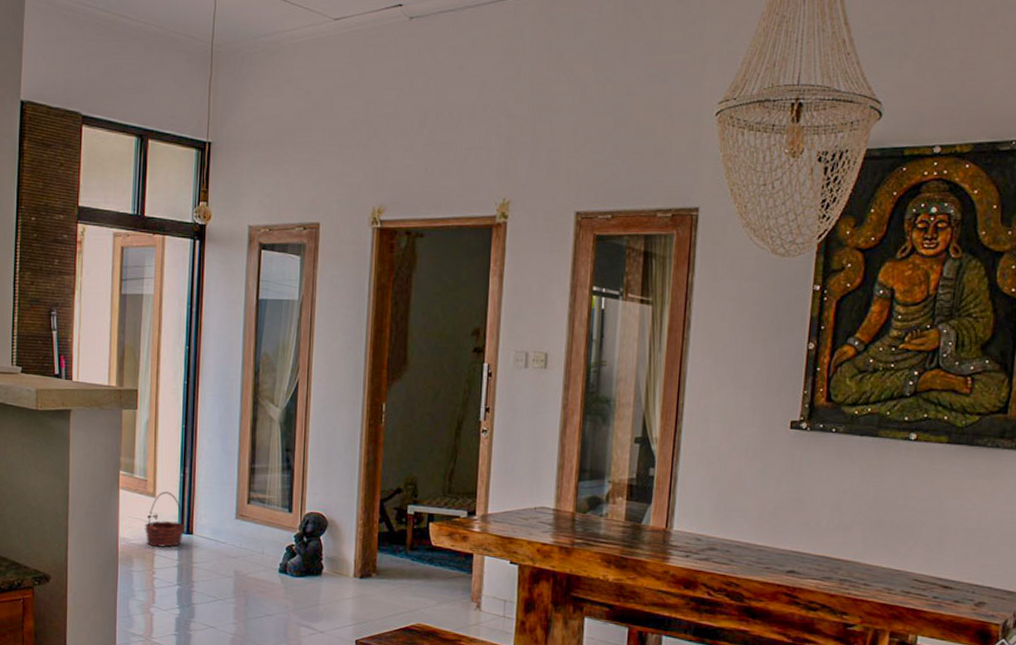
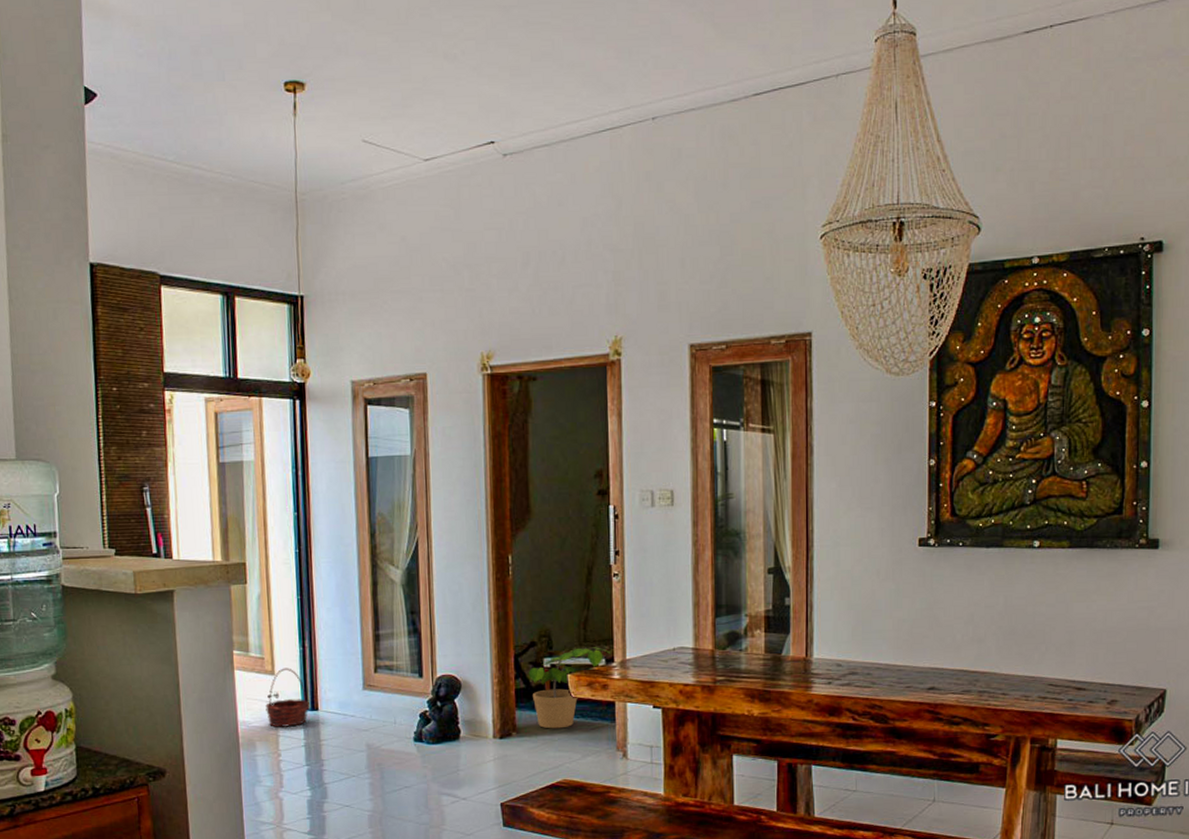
potted plant: none [392,498,473,575] -> present [528,647,611,729]

